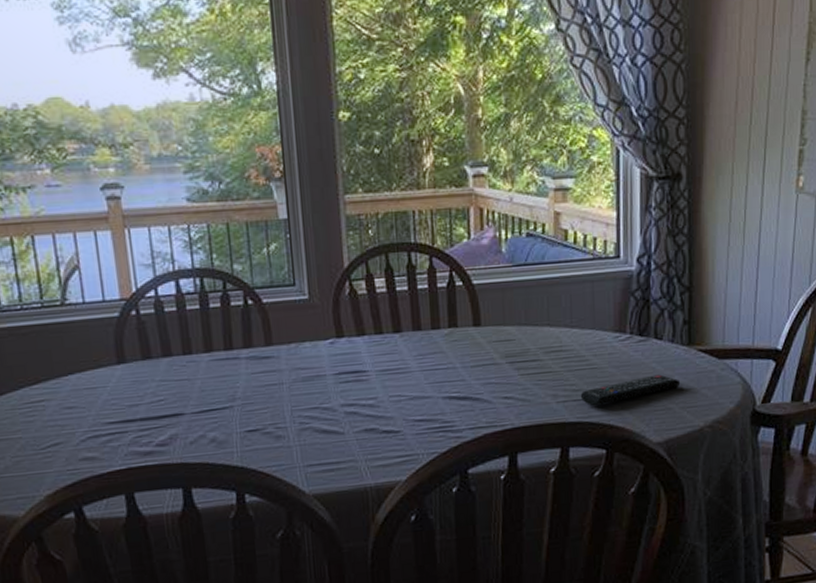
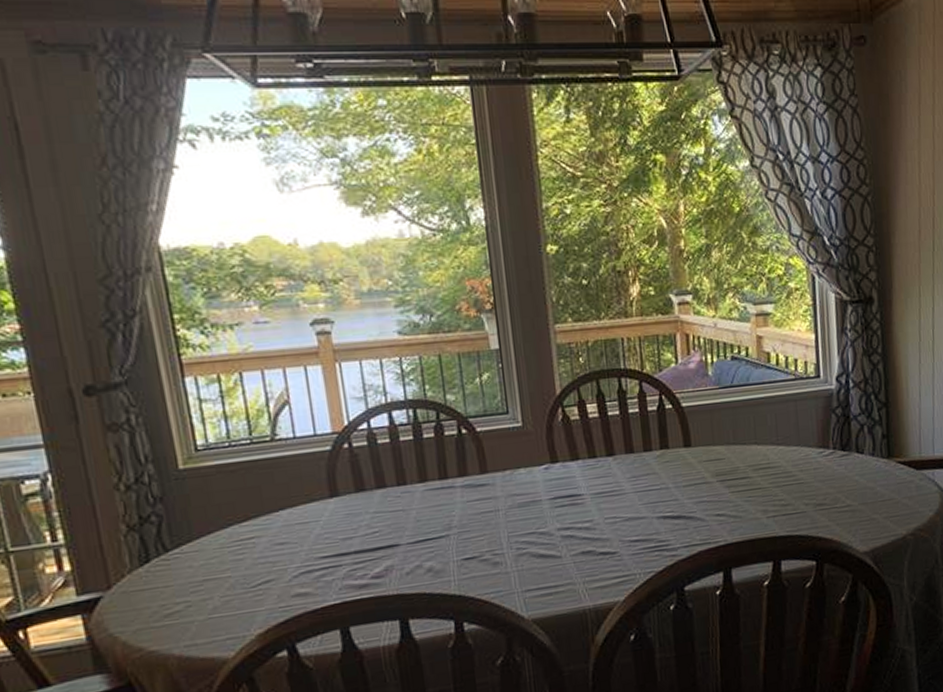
remote control: present [580,374,681,407] -> none [789,486,883,520]

